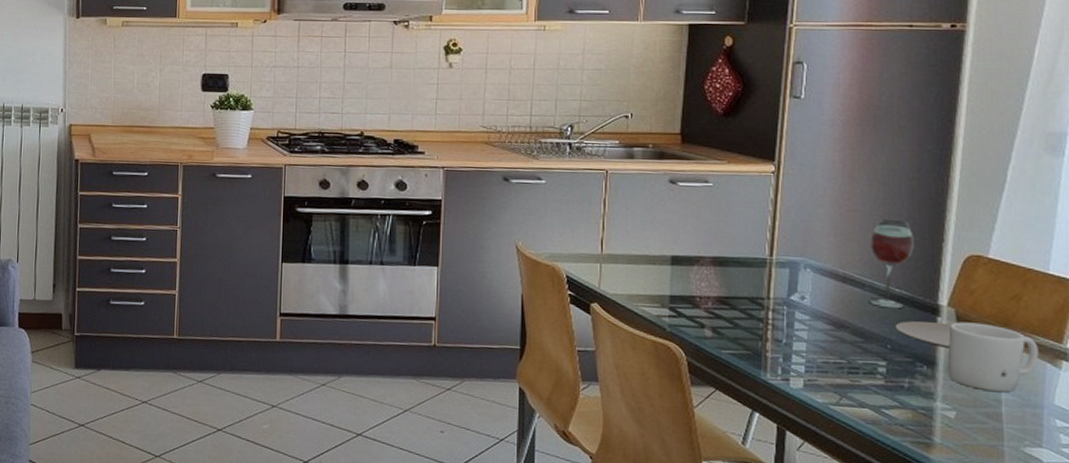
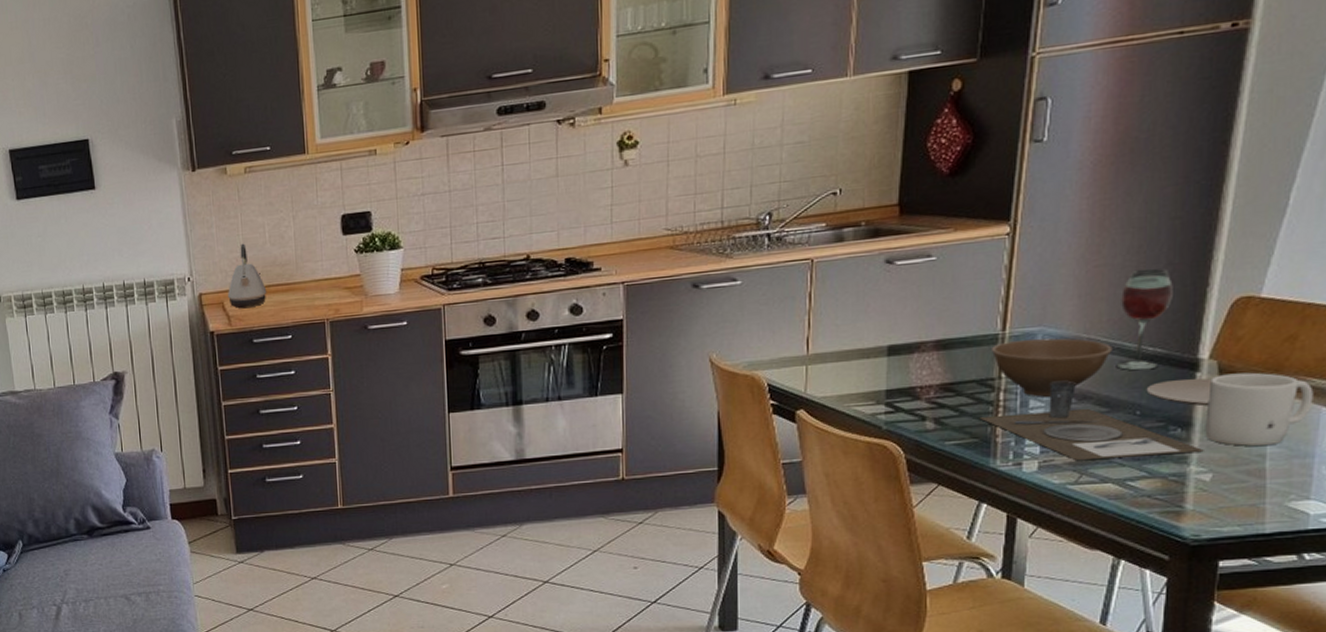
kettle: none [94,86,130,143] -> present [227,243,267,309]
place setting: none [751,308,948,390] -> present [979,381,1204,460]
bowl: none [761,266,865,321] -> present [992,338,1113,397]

